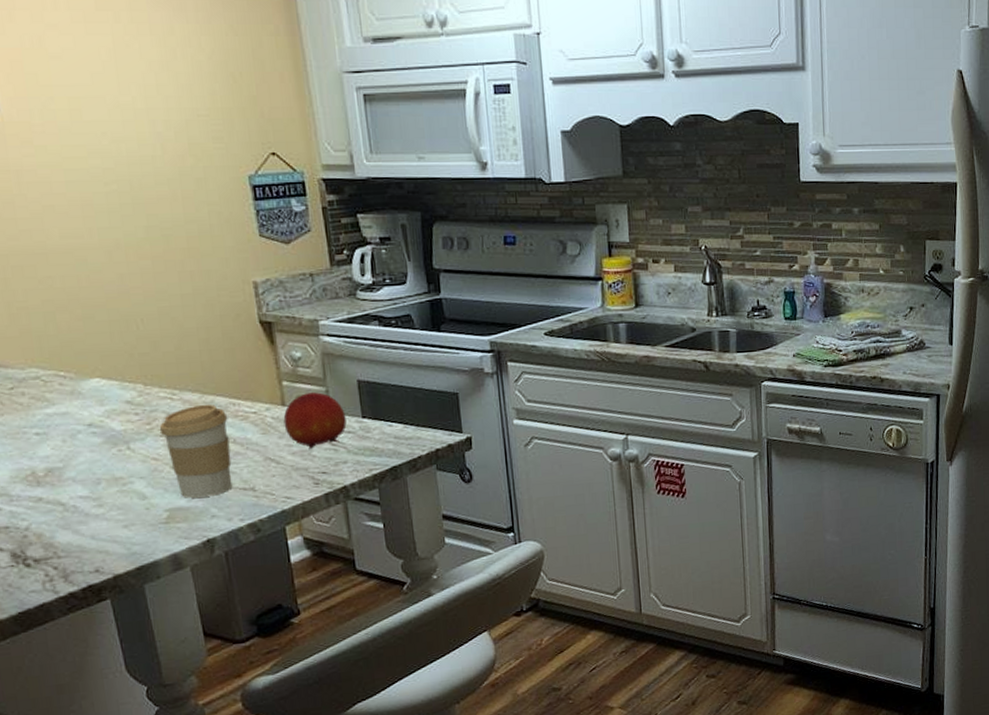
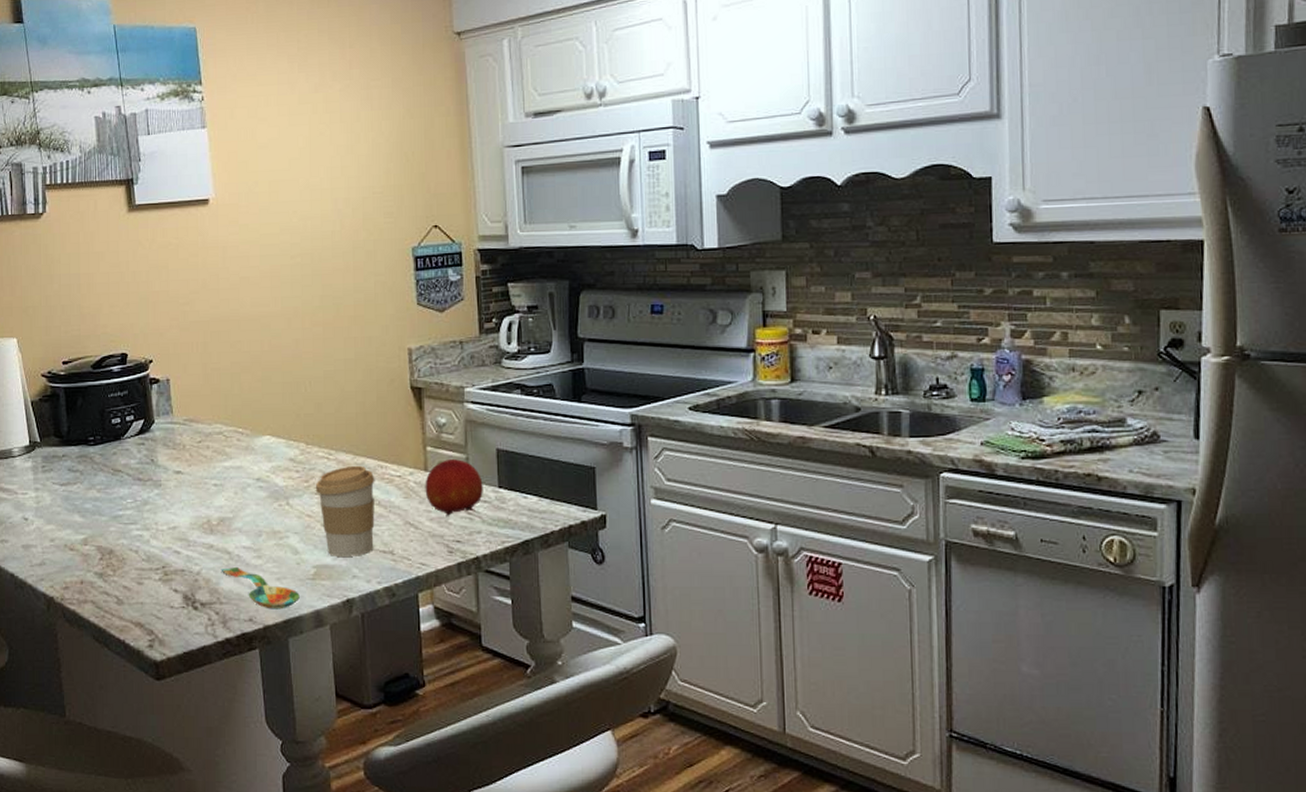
spoon: none [54,517,153,558] -> present [221,566,300,610]

